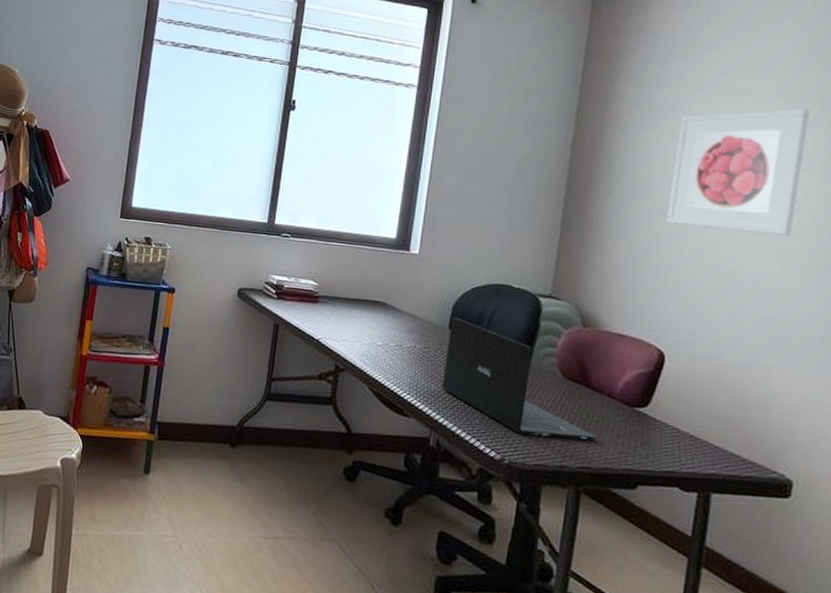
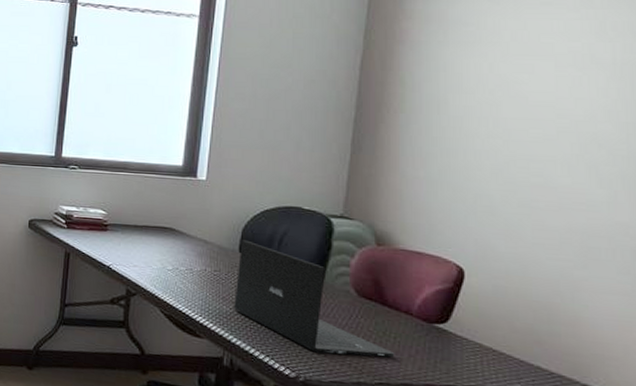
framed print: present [665,108,809,236] -> none [462,15,617,146]

